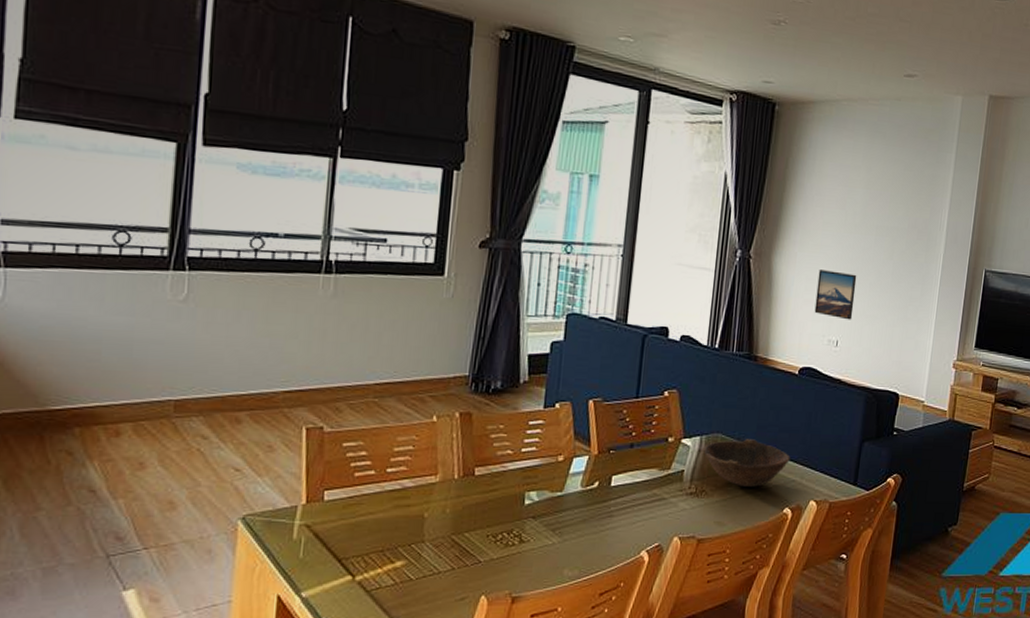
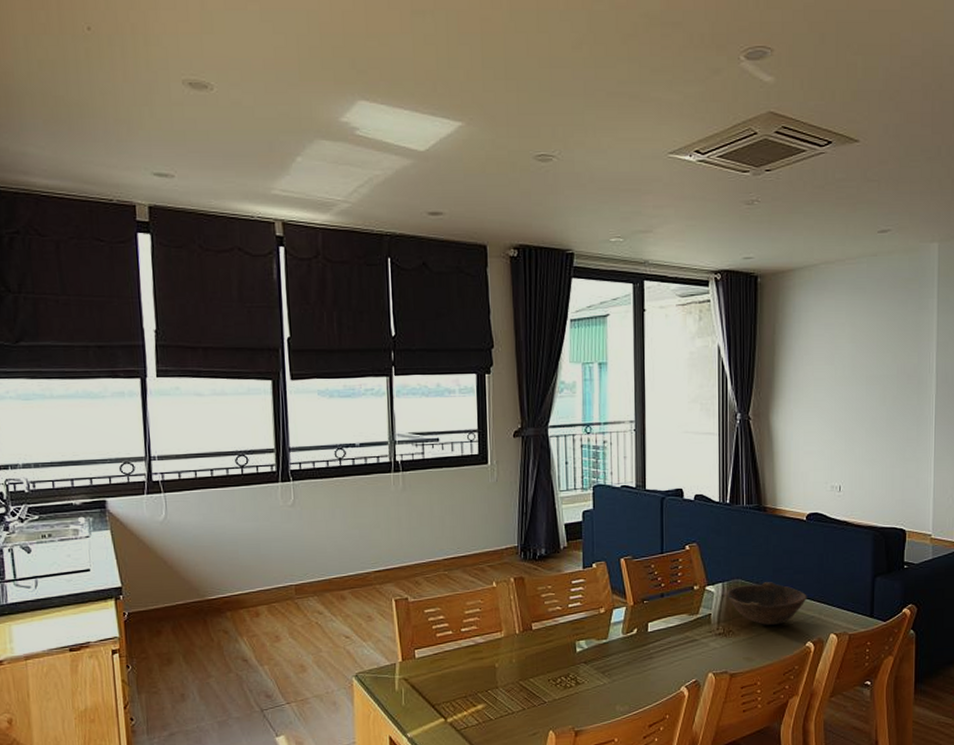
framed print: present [814,270,857,320] -> none [815,422,852,466]

